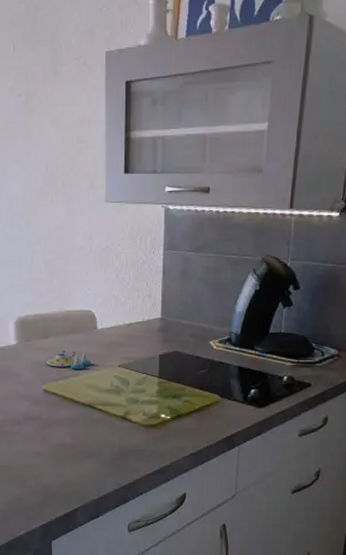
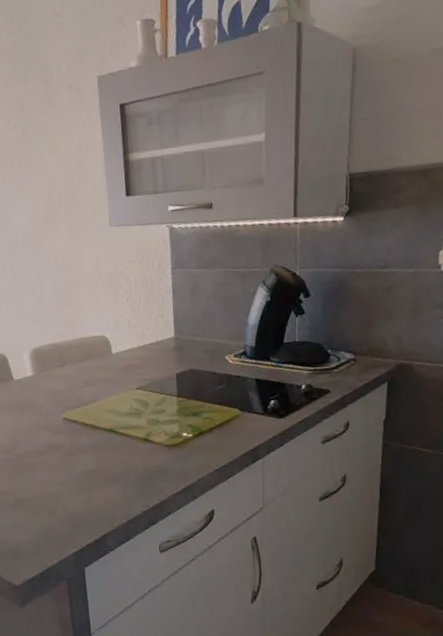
salt and pepper shaker set: present [46,350,92,369] -> none [64,377,109,396]

